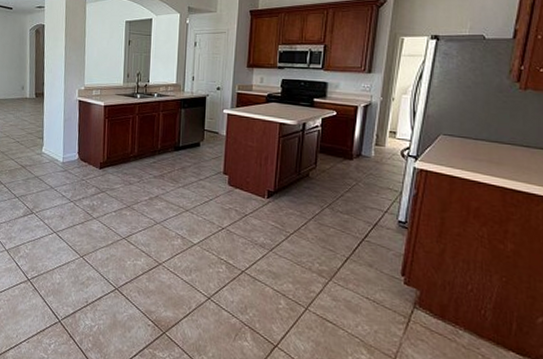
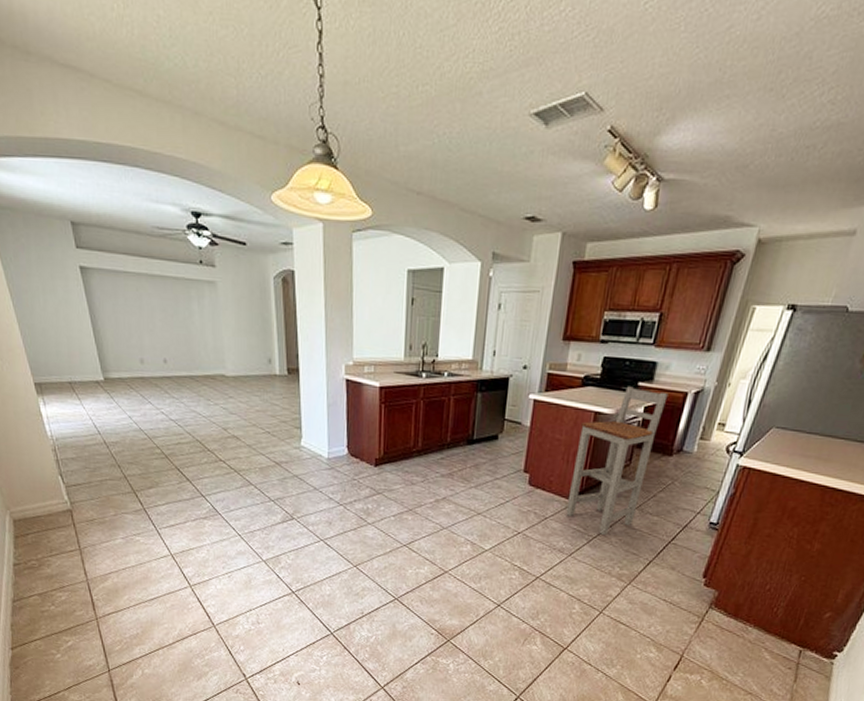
bar stool: none [263,102,341,233] -> present [566,386,668,536]

